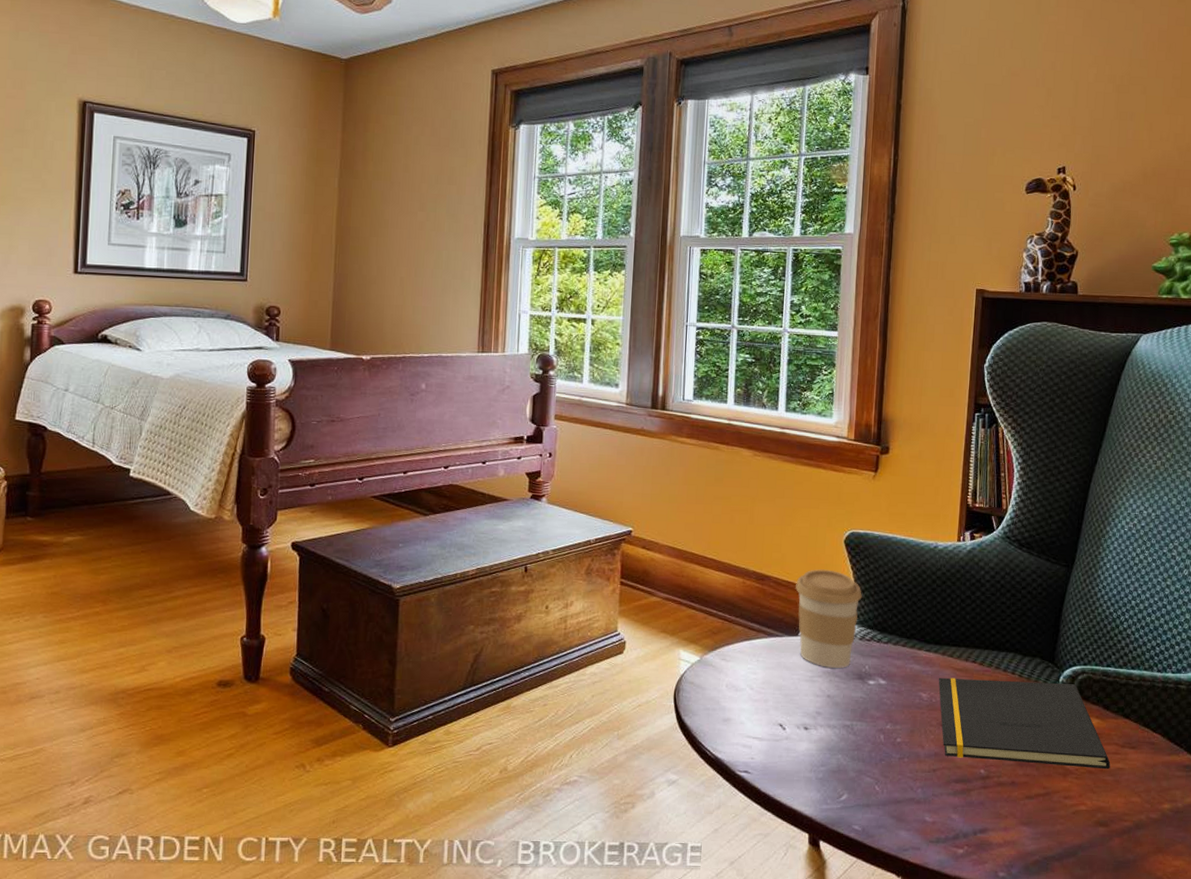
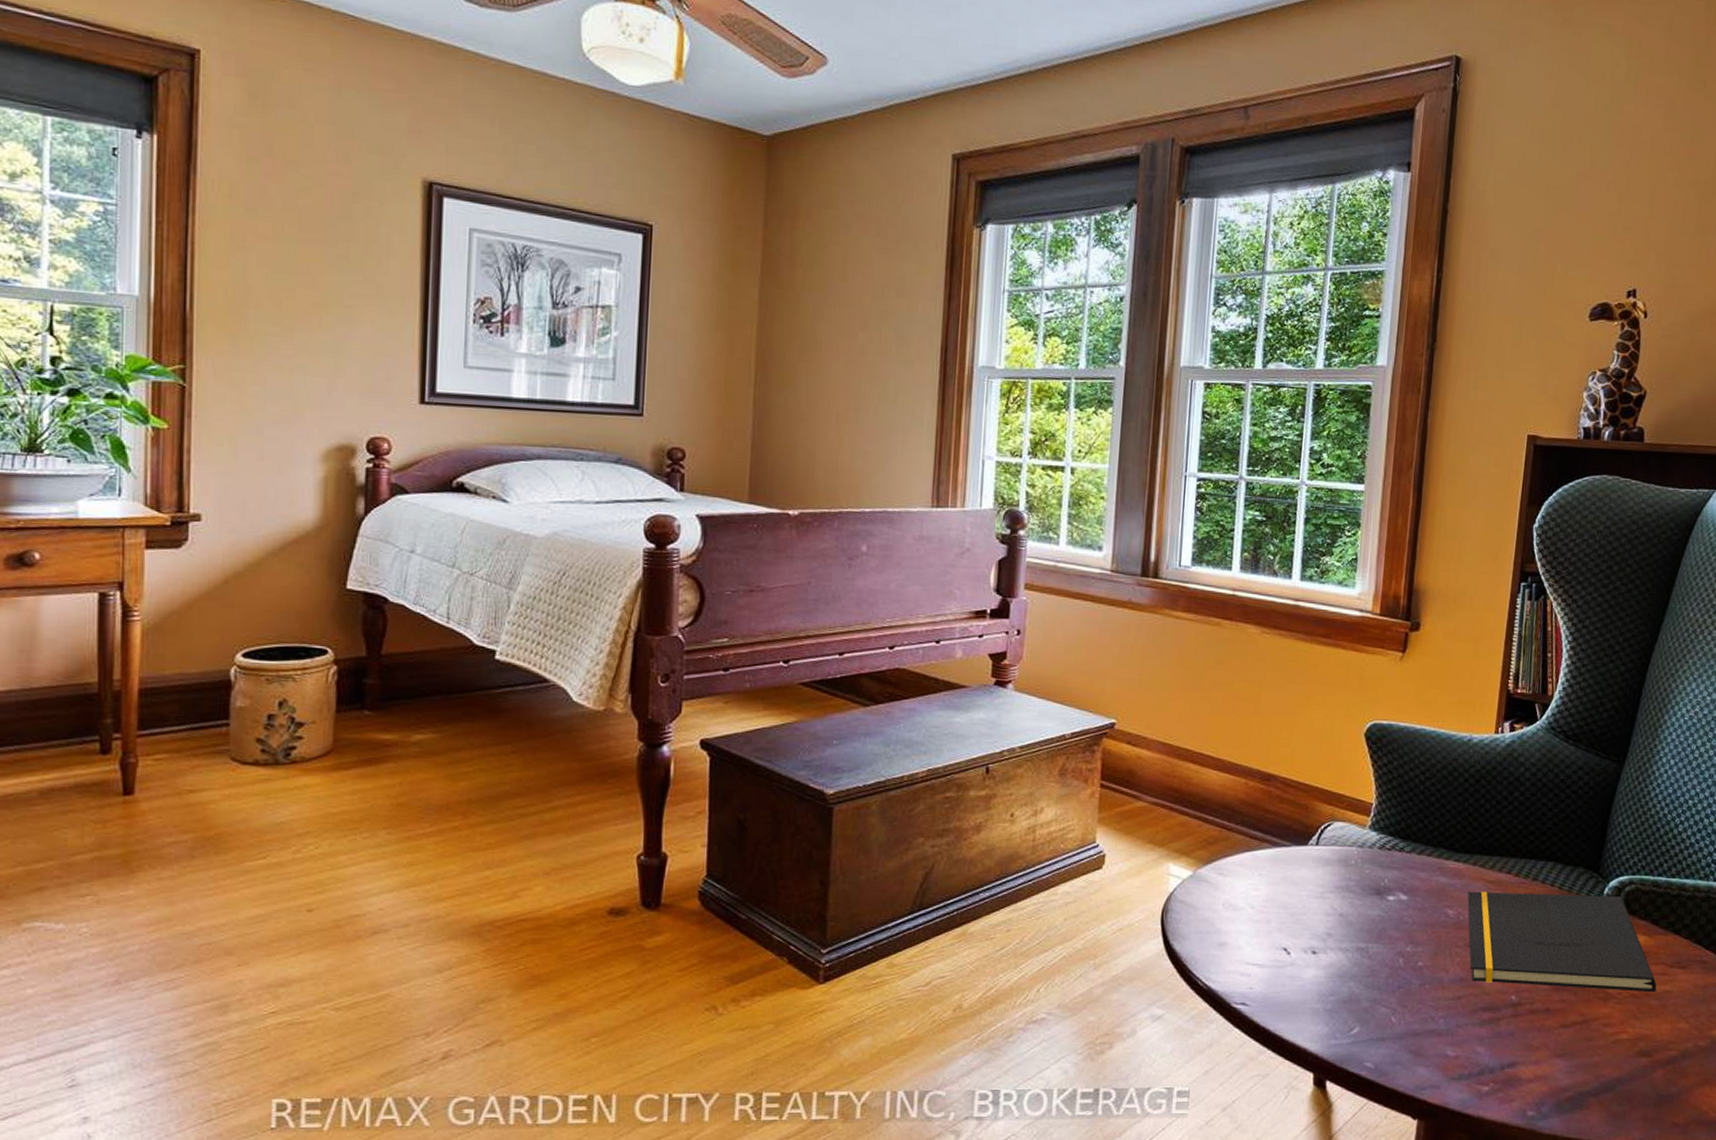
coffee cup: present [796,569,862,668] -> none [1306,767,1383,882]

